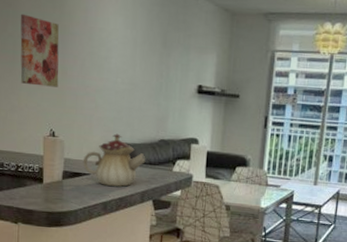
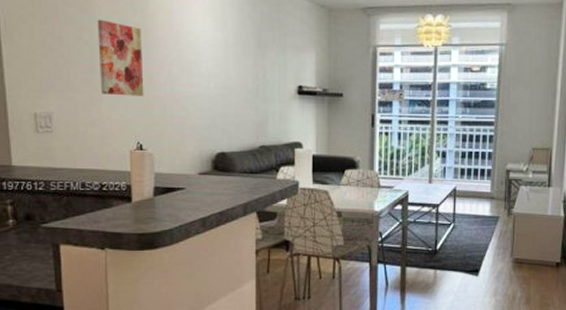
teapot: present [82,133,146,187] -> none [176,142,246,199]

